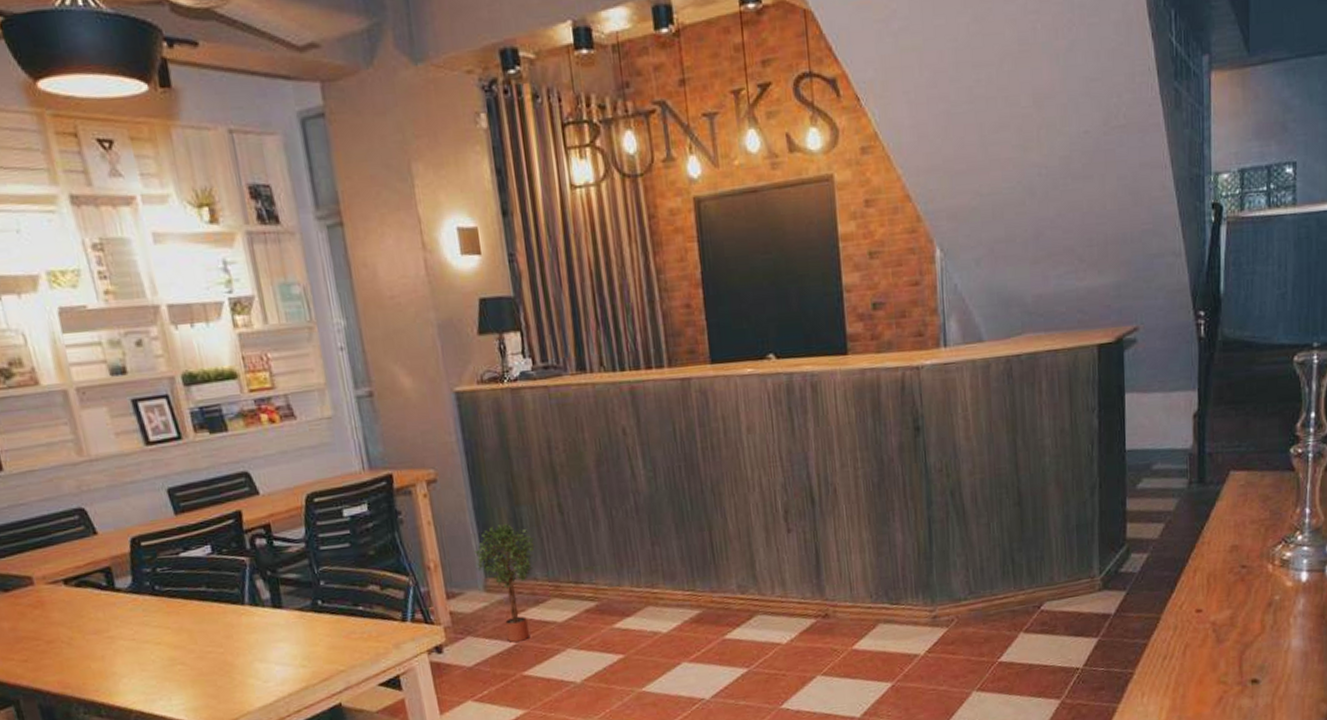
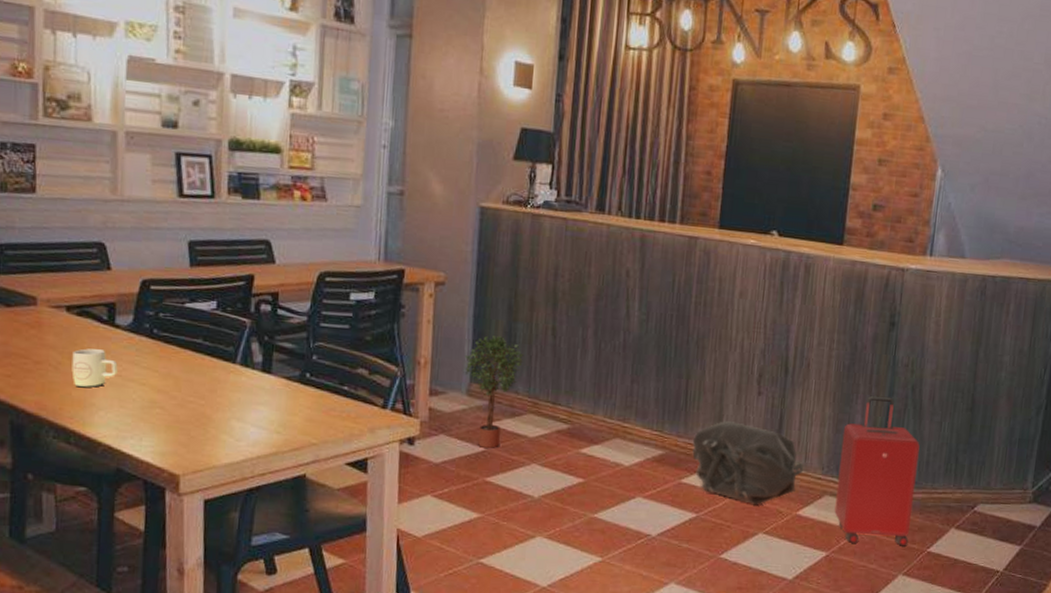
mug: none [81,616,131,659] -> present [71,348,118,388]
duffel bag: none [728,565,852,648] -> present [692,420,804,505]
suitcase: none [885,507,977,668] -> present [834,395,920,547]

